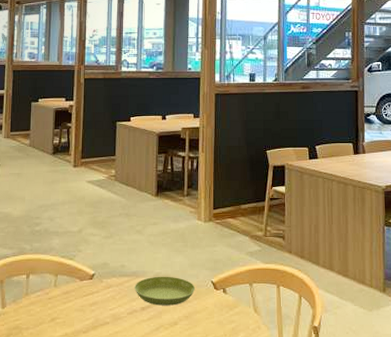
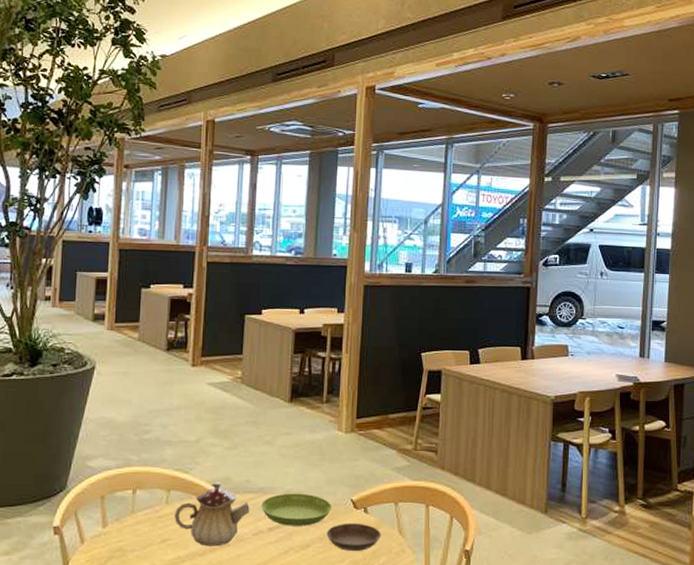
teapot: none [62,267,125,324] -> present [174,482,250,547]
saucer: none [191,302,239,329] -> present [326,523,382,552]

